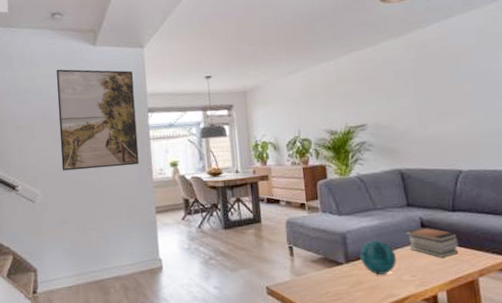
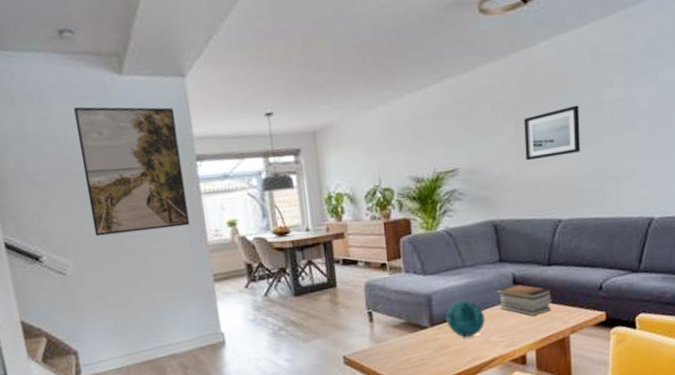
wall art: none [422,74,475,119] -> present [524,105,580,161]

